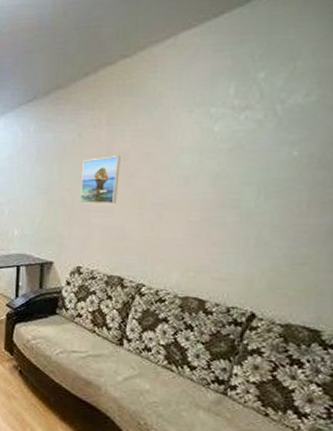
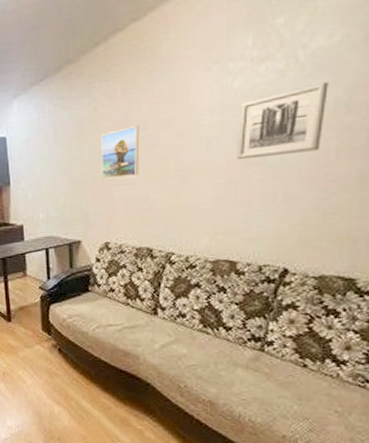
wall art: none [211,136,303,201] -> present [236,81,329,160]

